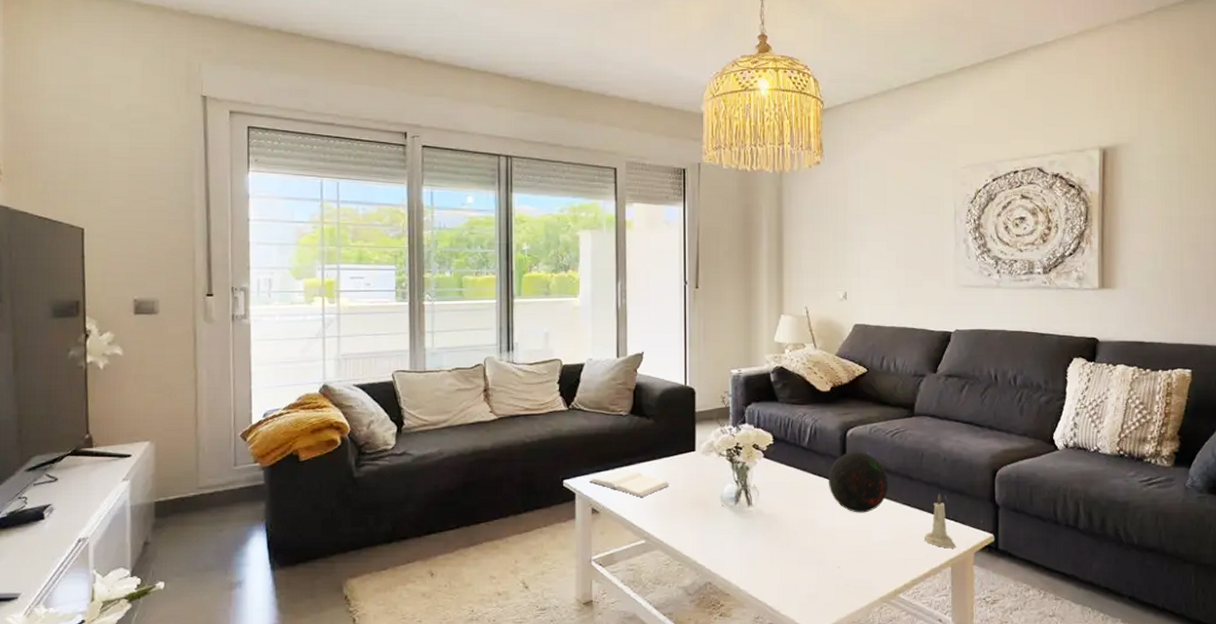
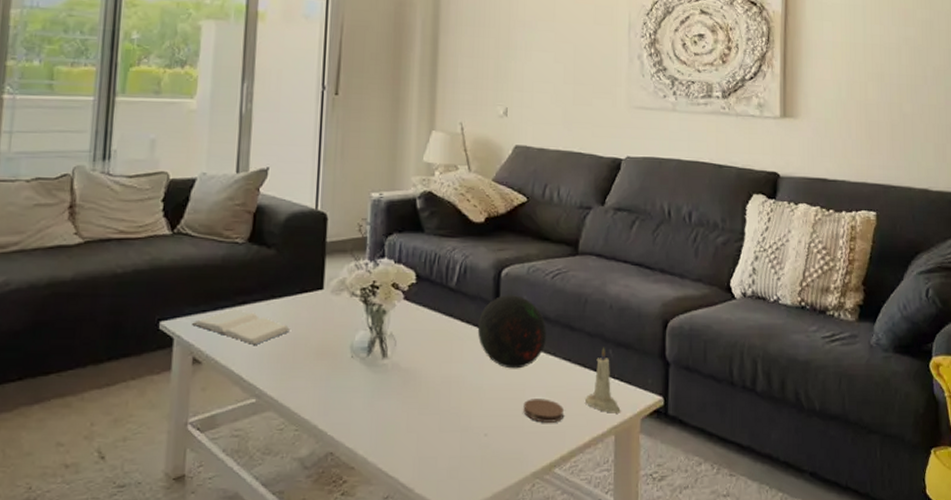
coaster: none [870,537,907,557] -> present [523,399,565,423]

